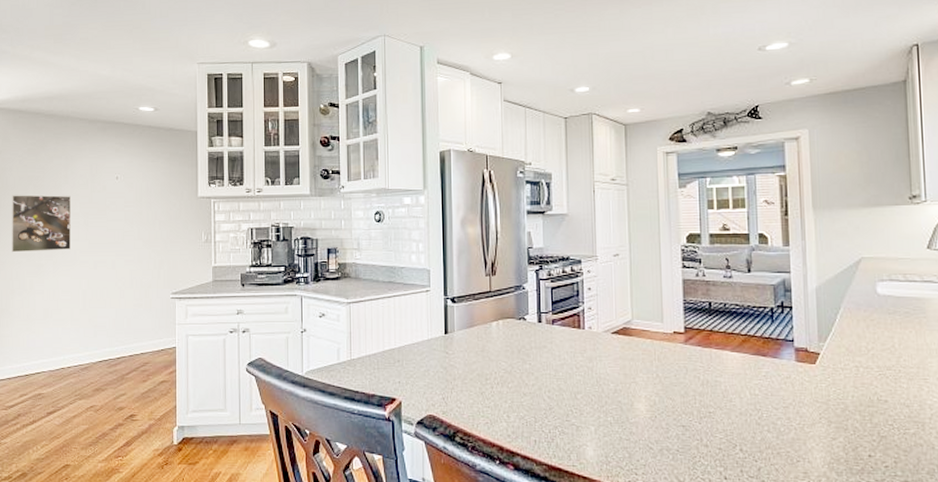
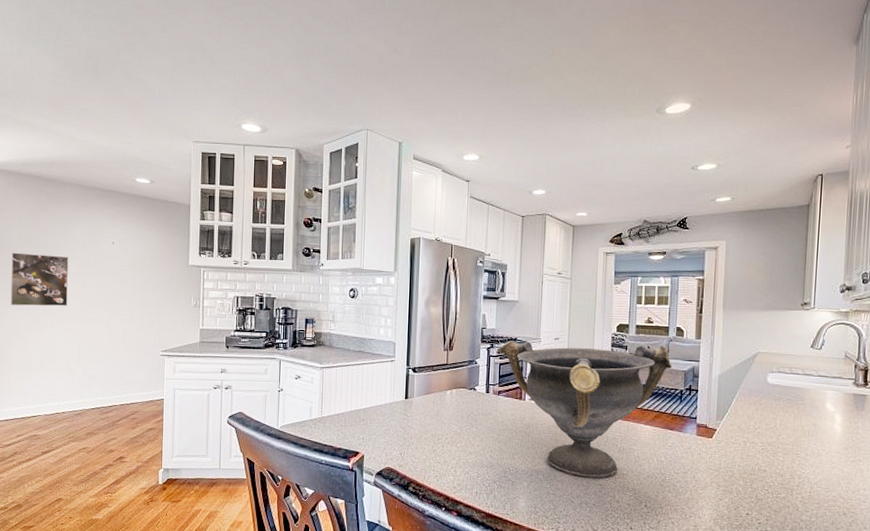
decorative bowl: none [548,255,757,418] -> present [498,340,672,478]

